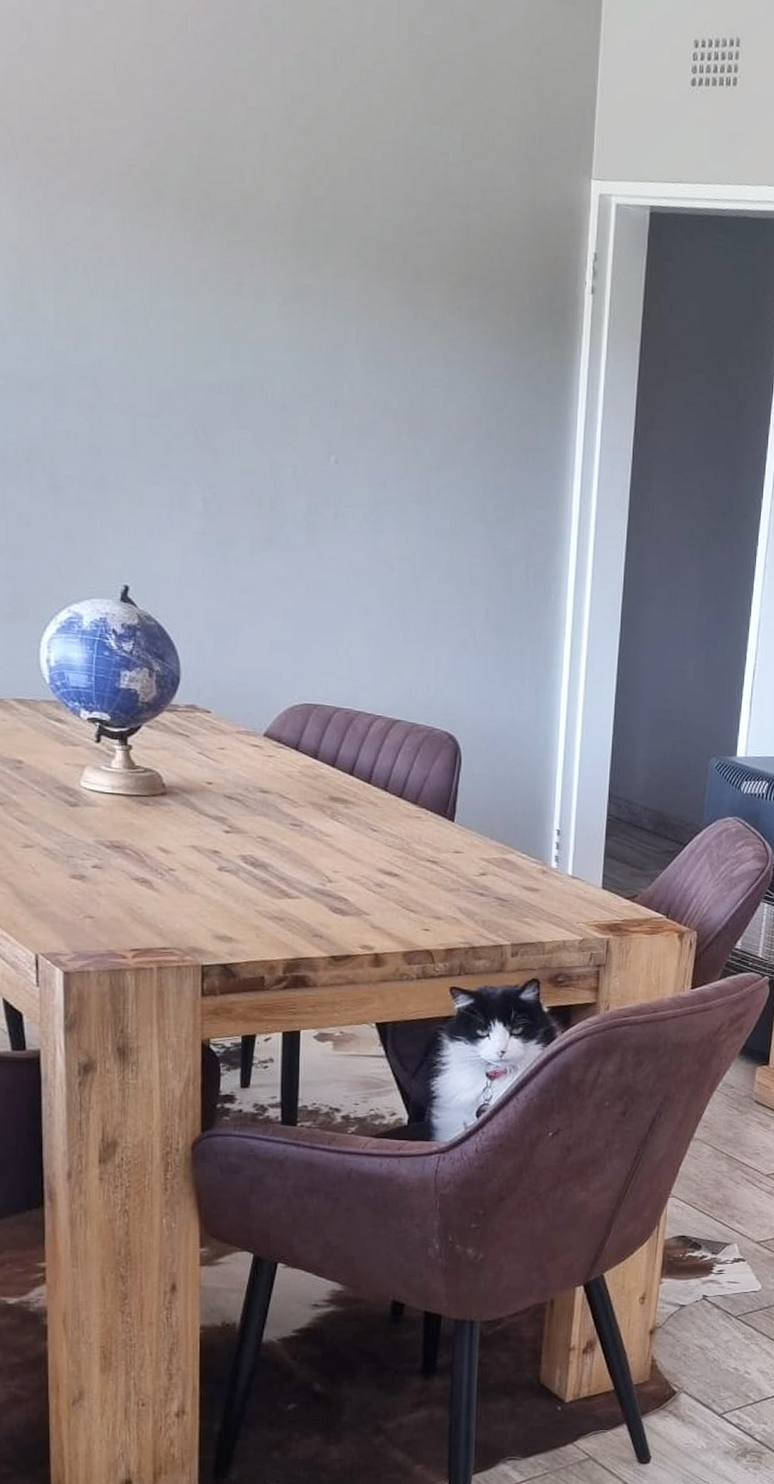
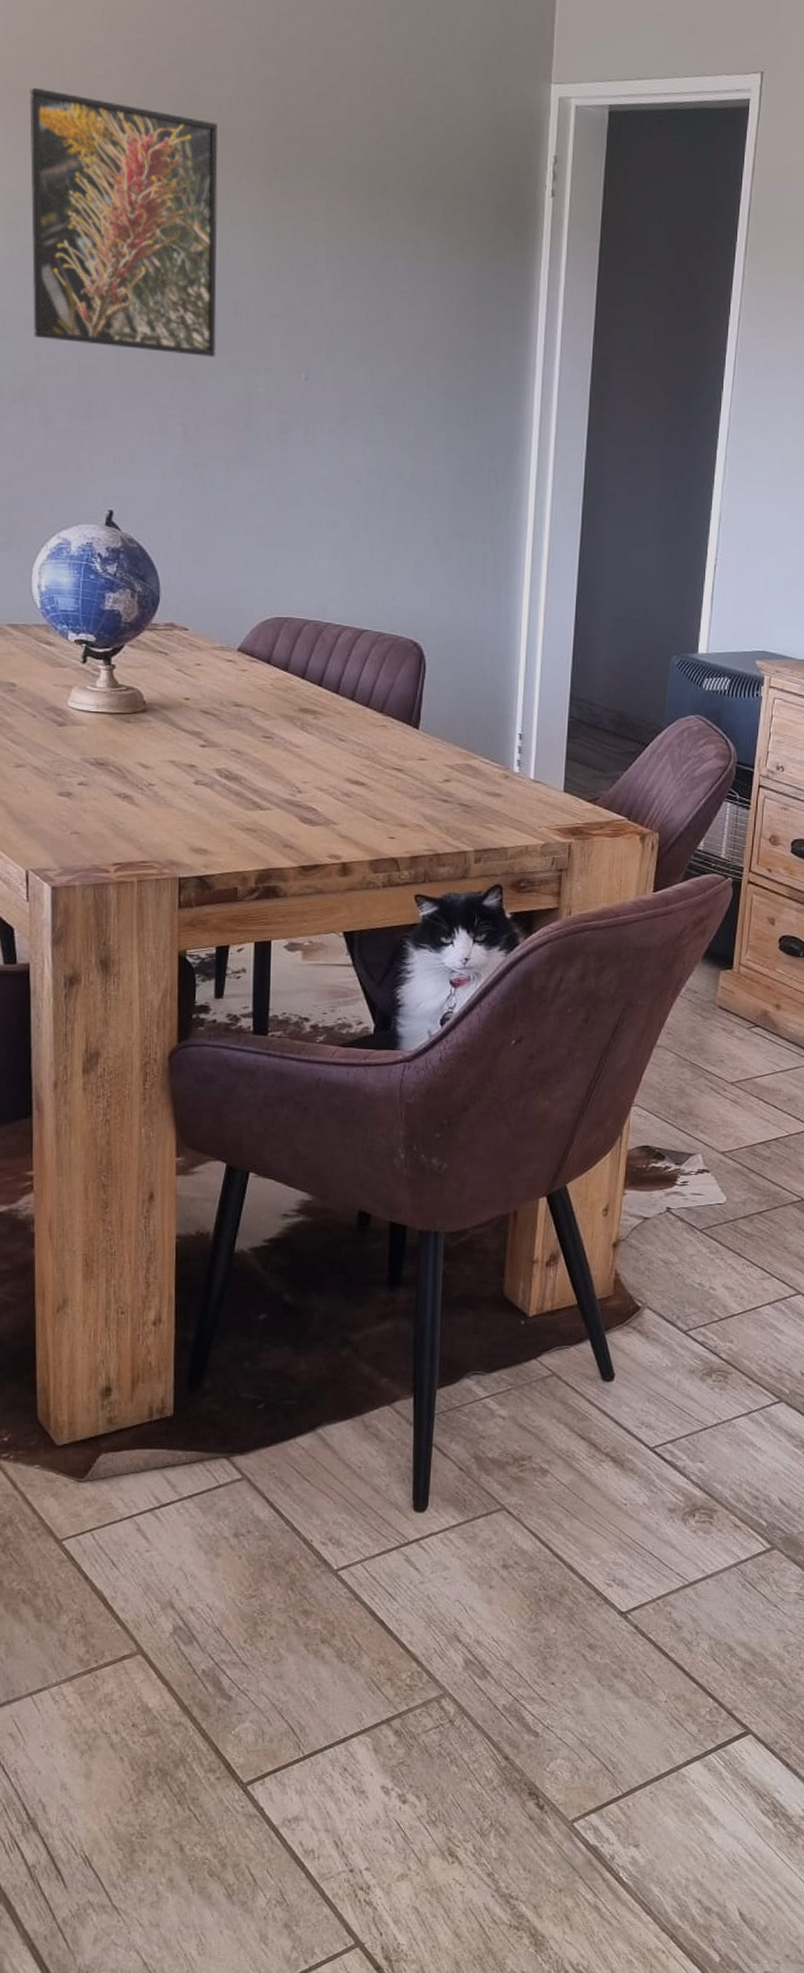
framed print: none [34,136,241,434] -> present [29,87,218,357]

